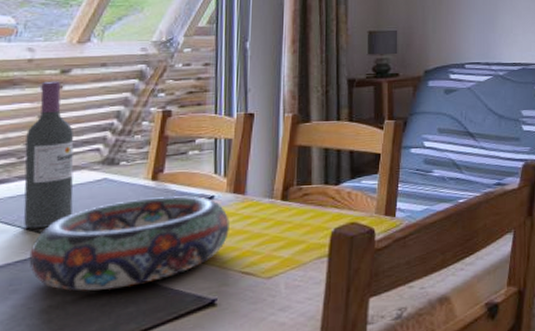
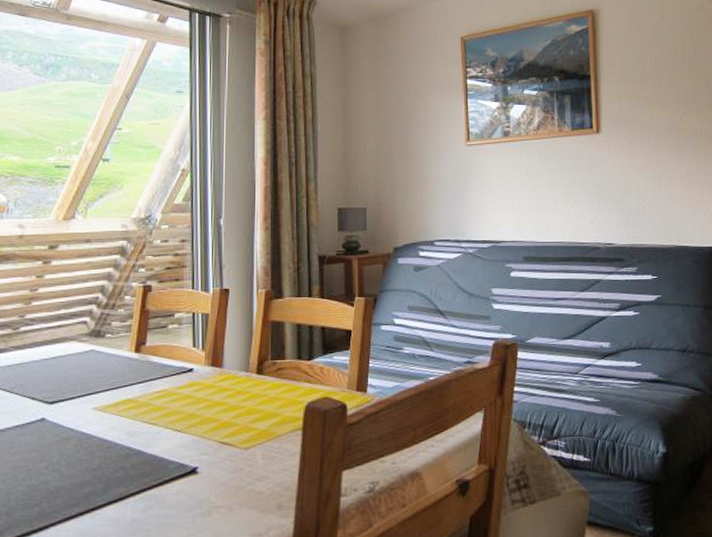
wine bottle: present [23,81,74,229] -> none [19,256,64,396]
decorative bowl: present [29,195,229,292] -> none [26,367,208,456]

